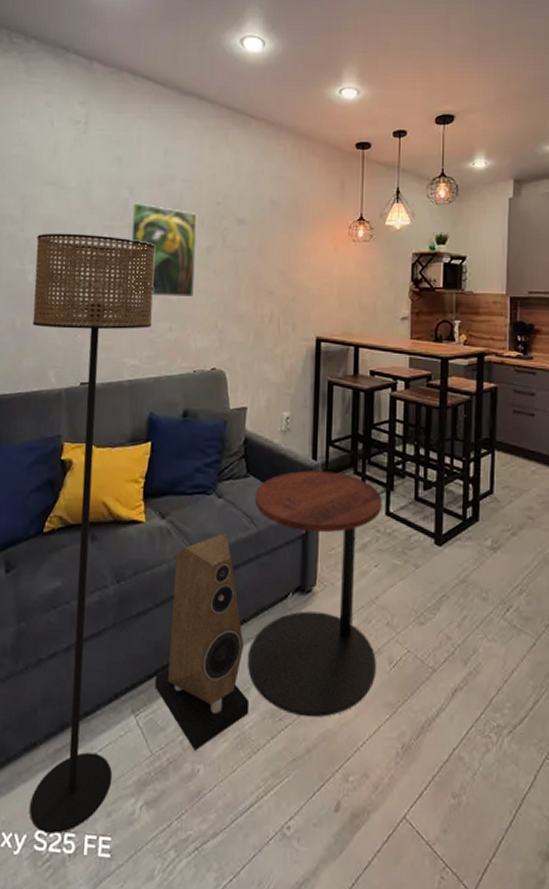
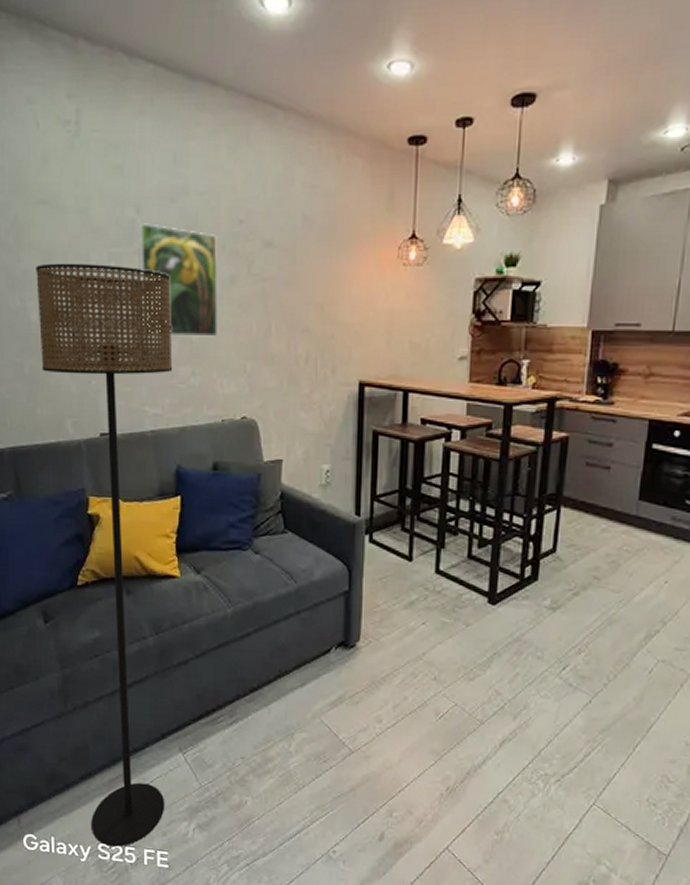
speaker: present [155,532,250,751] -> none [200,588,294,785]
side table: present [248,470,382,718] -> none [291,526,431,761]

